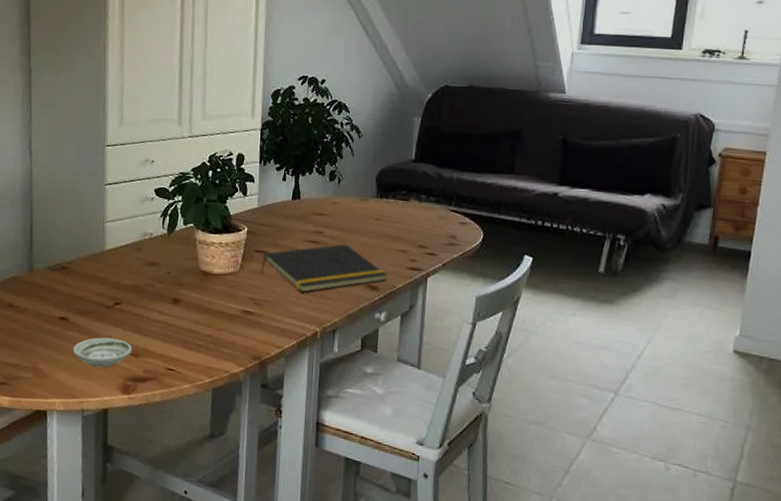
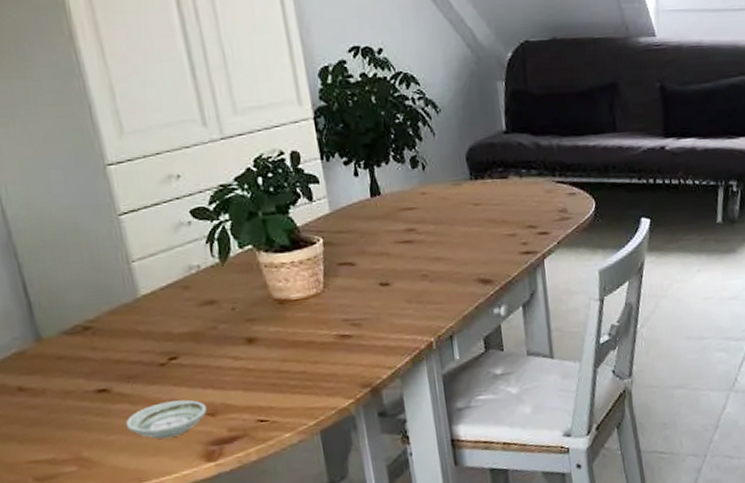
notepad: present [260,243,388,292] -> none [349,237,500,301]

